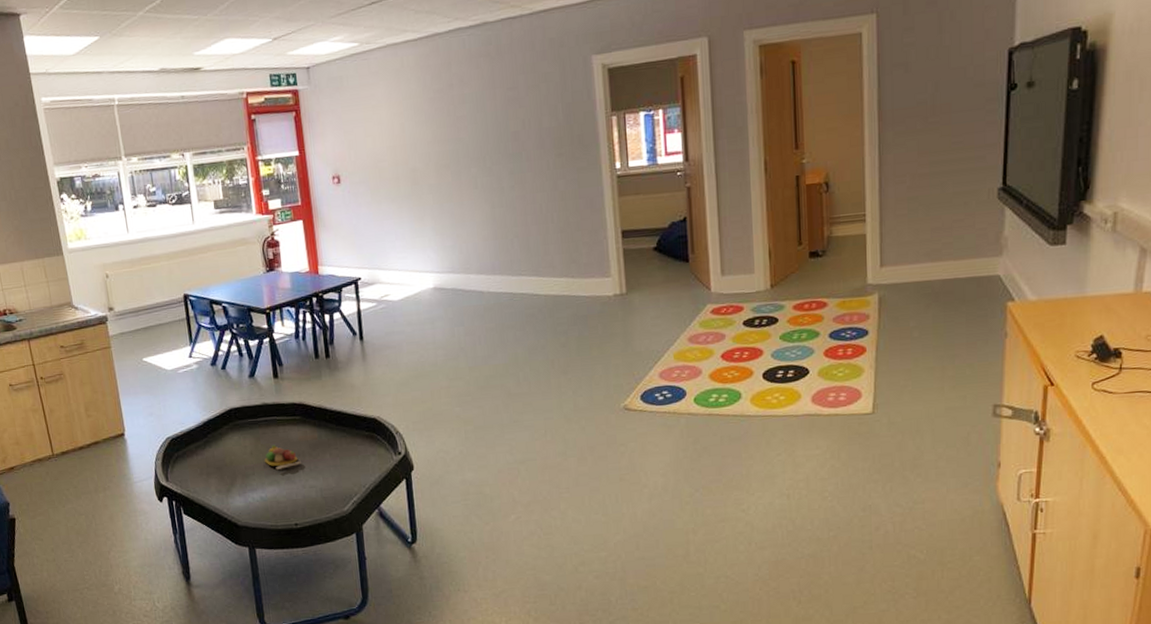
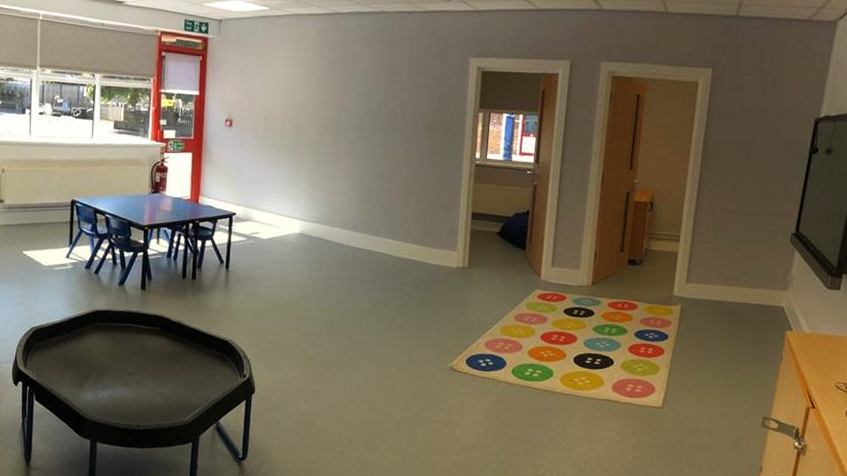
toy food set: present [264,444,301,470] -> none [119,349,153,373]

